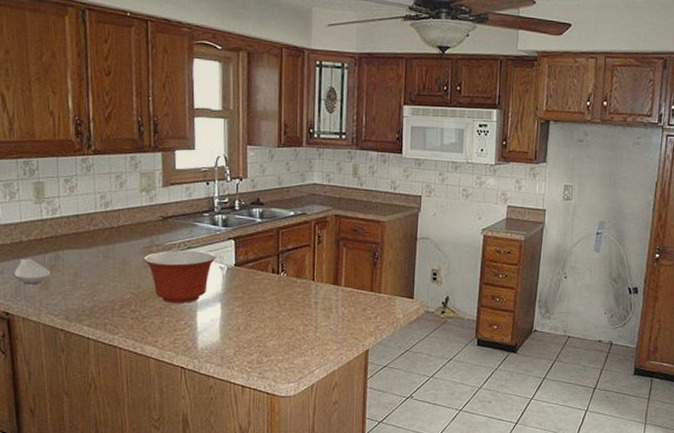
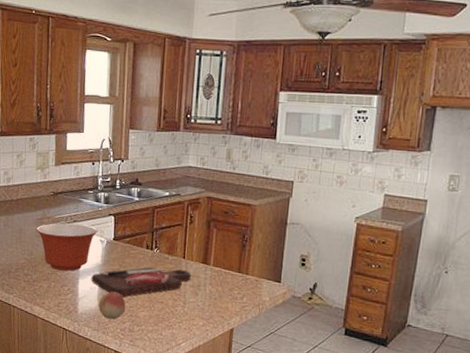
cutting board: none [211,292,323,327] -> present [91,267,192,297]
fruit: none [221,322,252,352] -> present [98,292,126,320]

